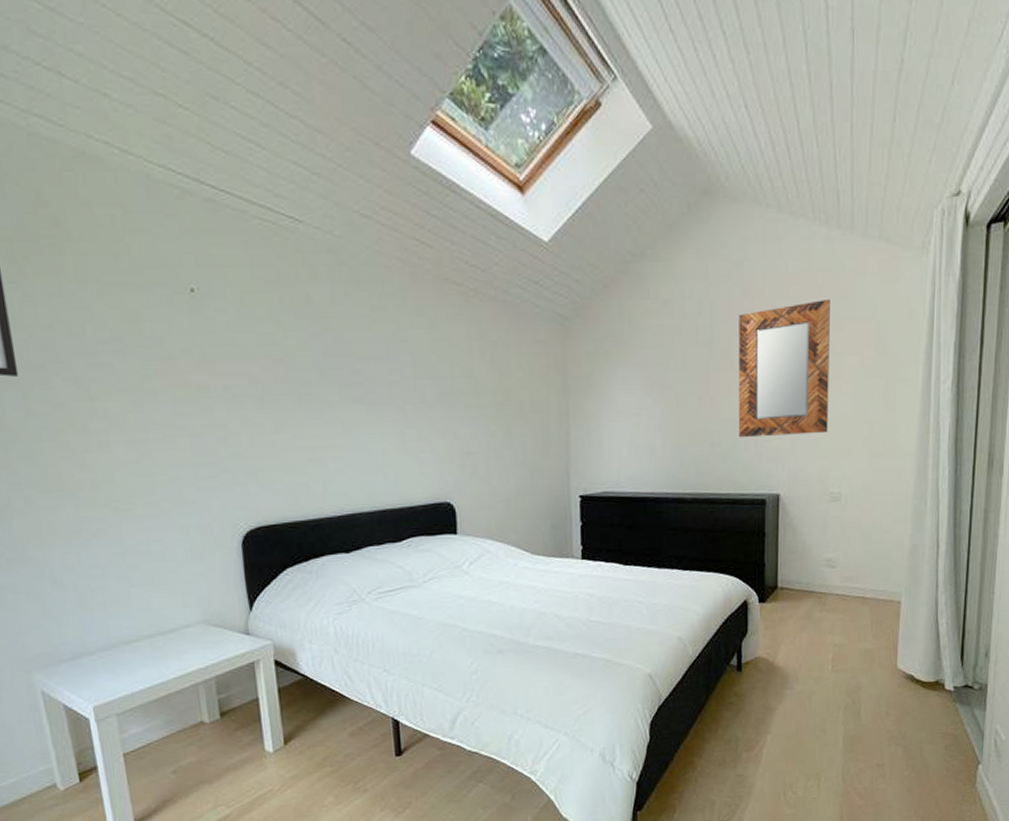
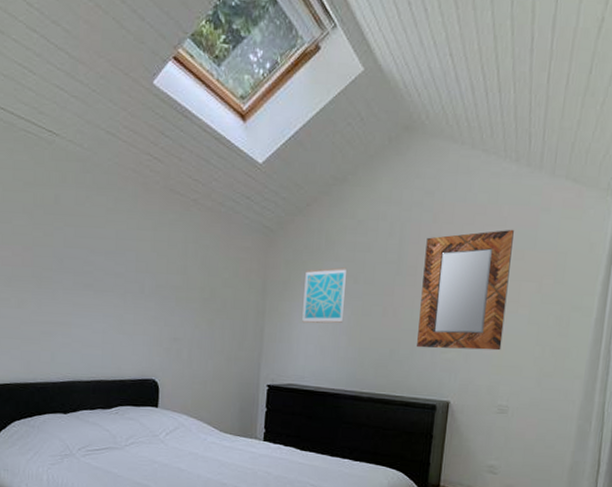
wall art: none [610,355,656,421] -> present [302,267,346,324]

